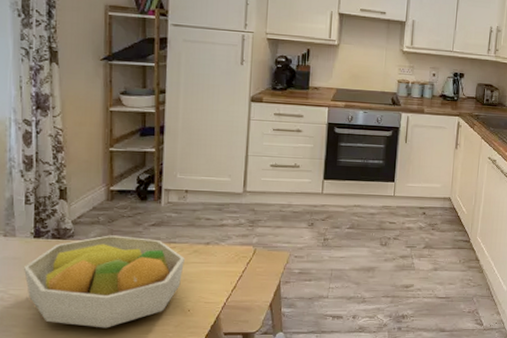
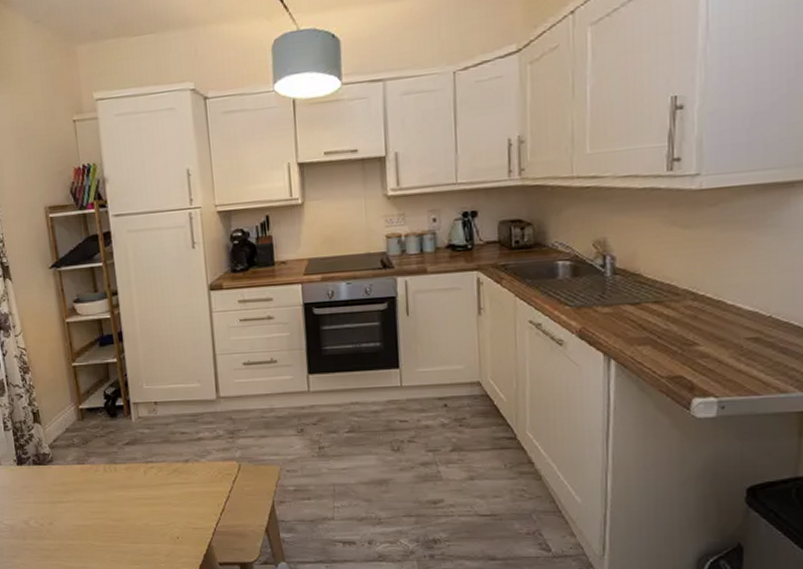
fruit bowl: present [23,235,186,328] -> none [12,457,166,559]

